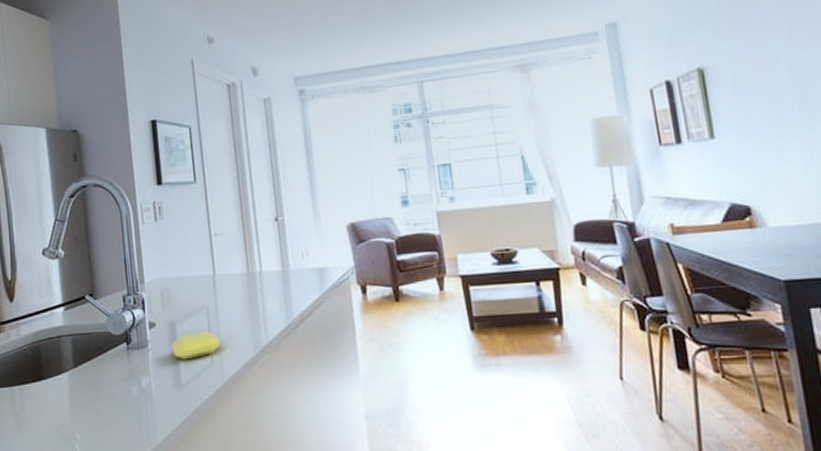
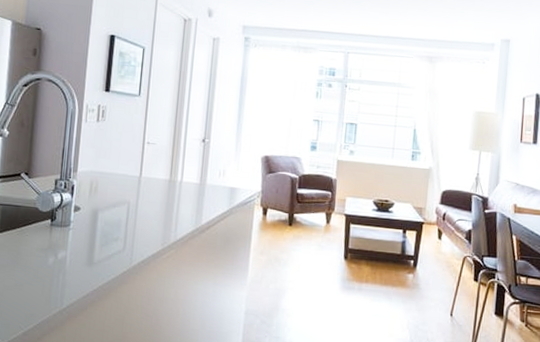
soap bar: present [171,330,221,360] -> none [91,221,135,243]

